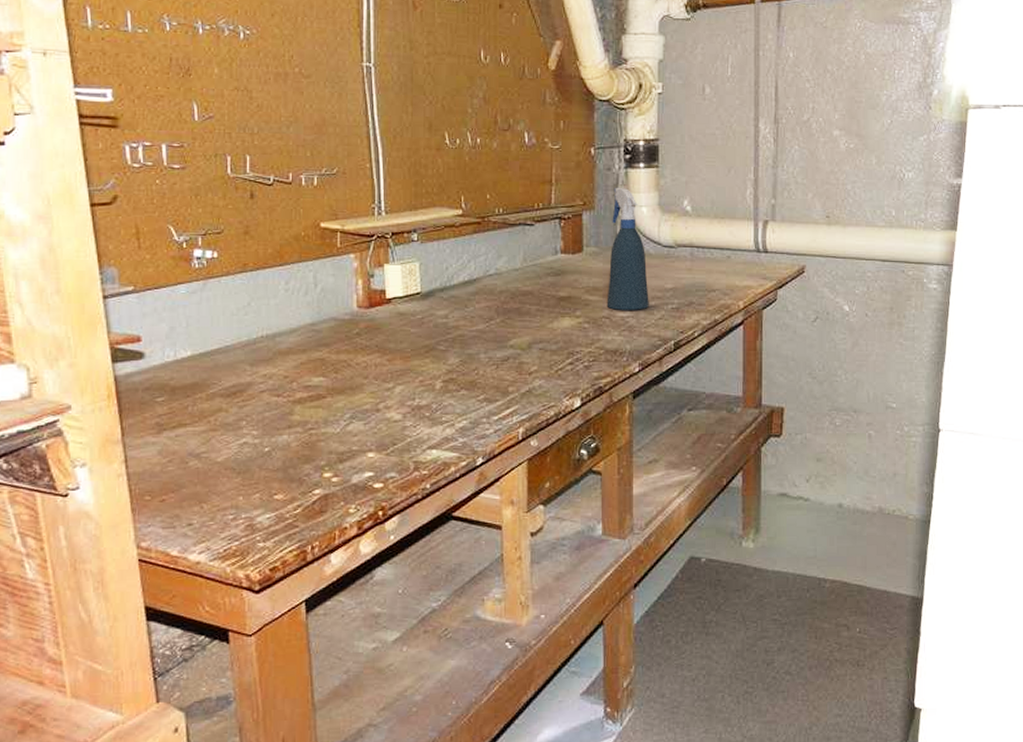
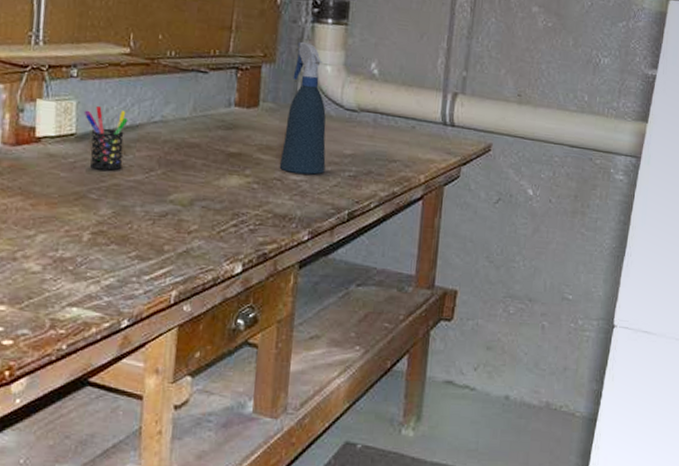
pen holder: none [426,265,467,323] -> present [83,105,129,171]

